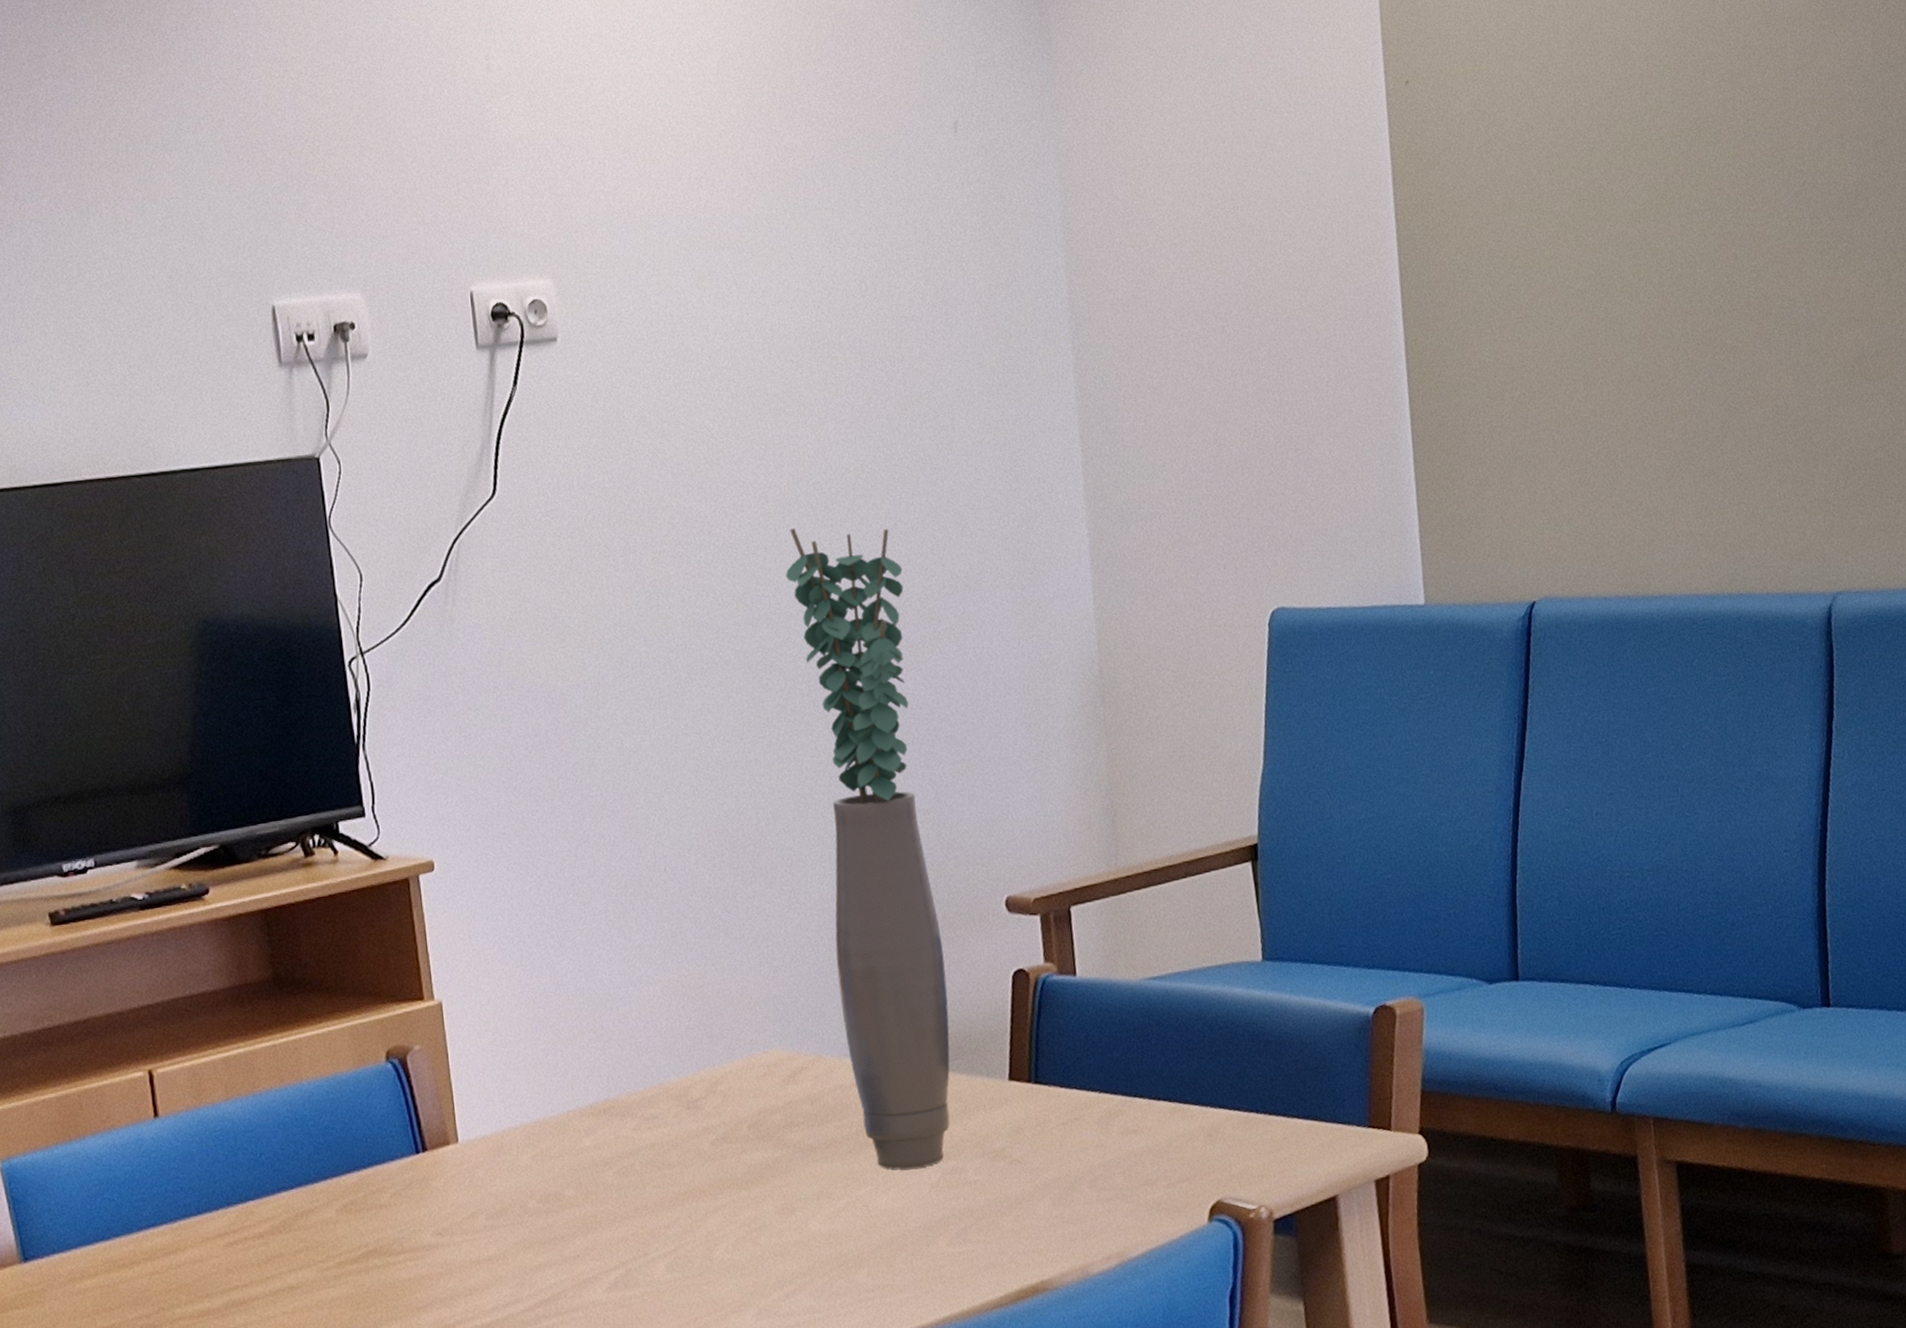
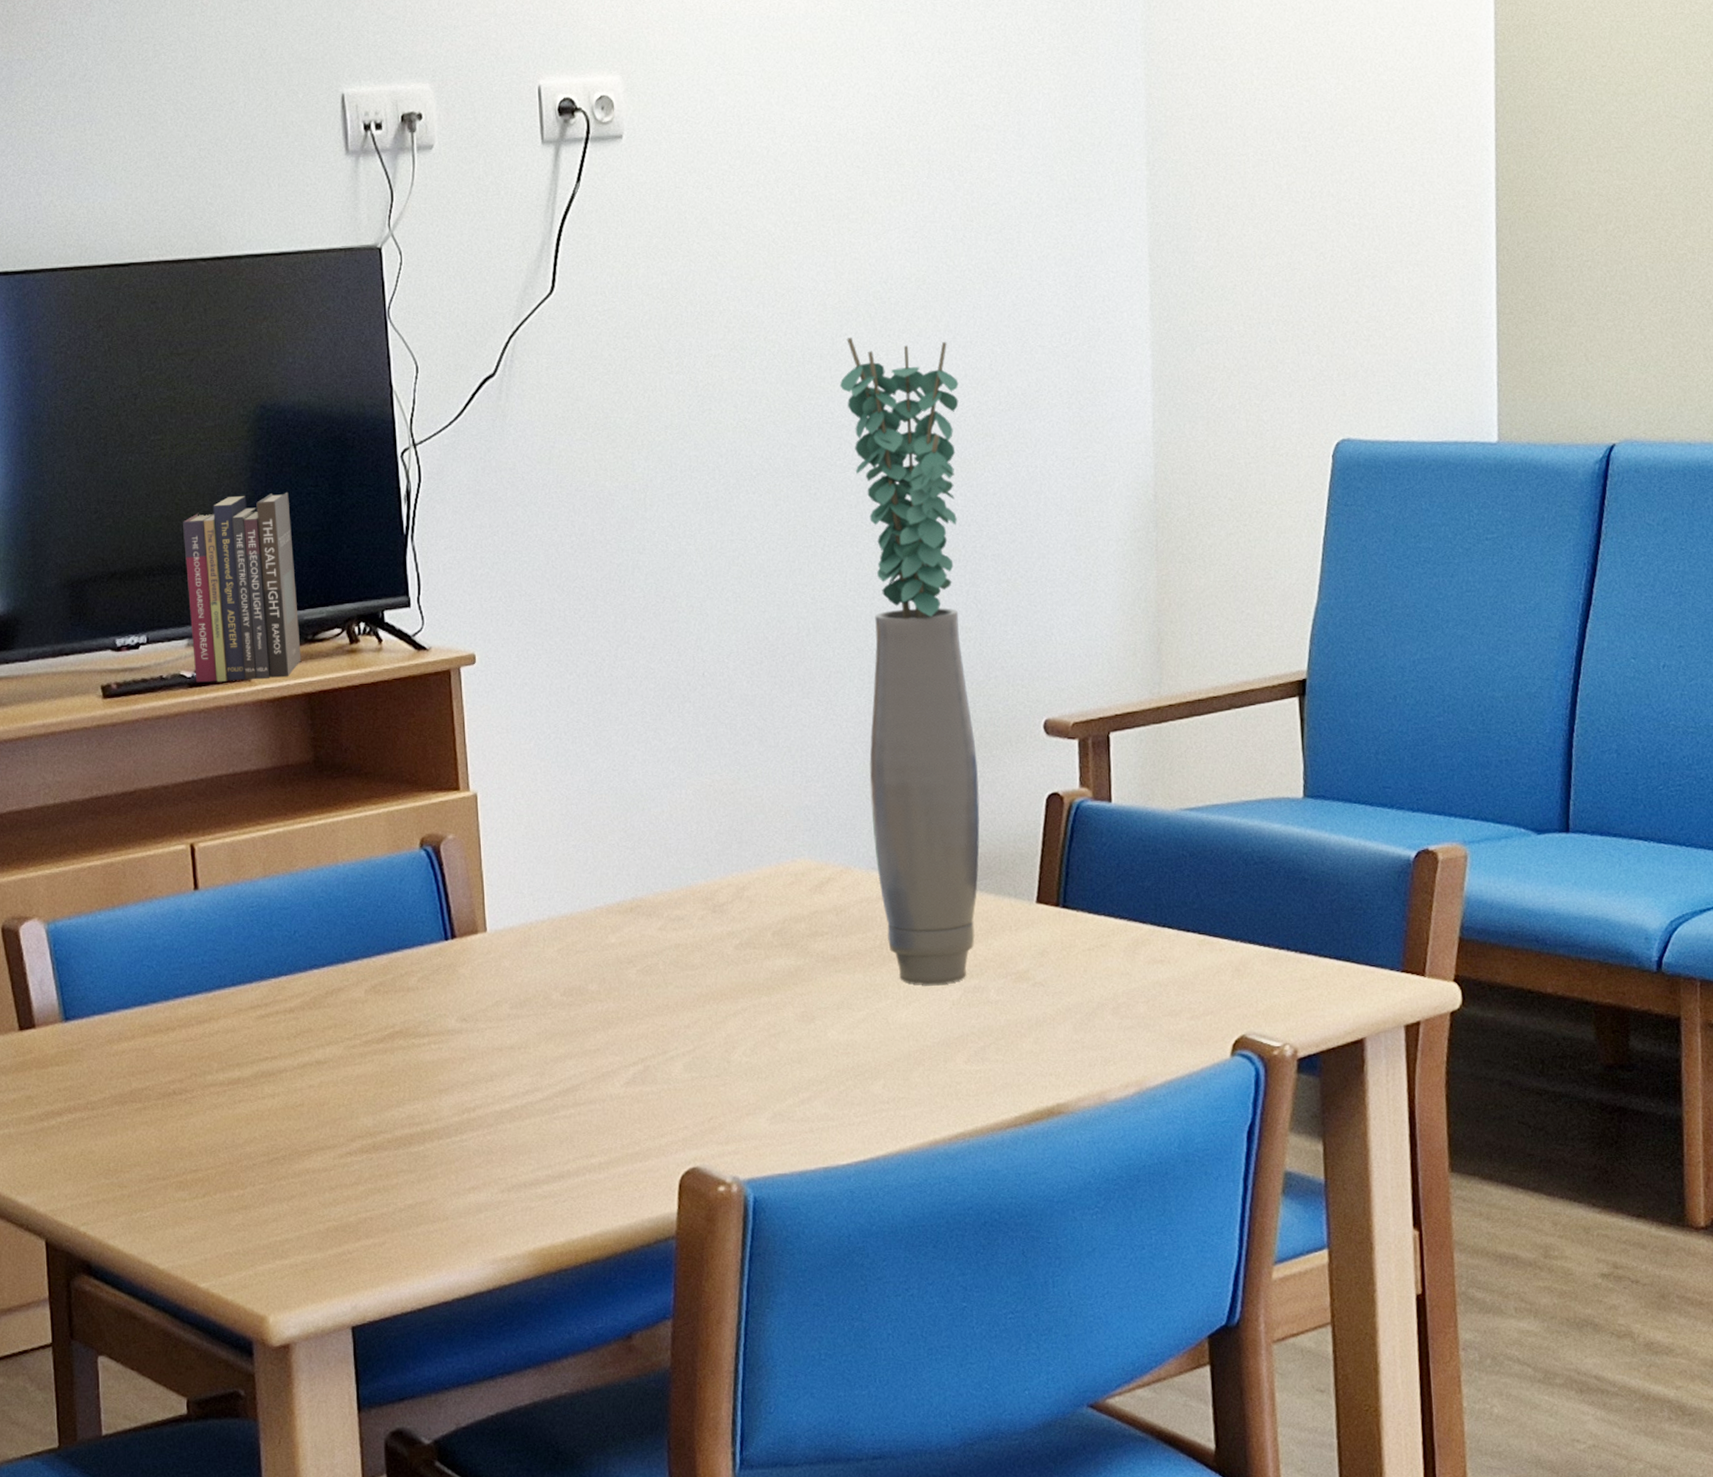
books: none [127,706,256,905] -> present [183,491,302,683]

